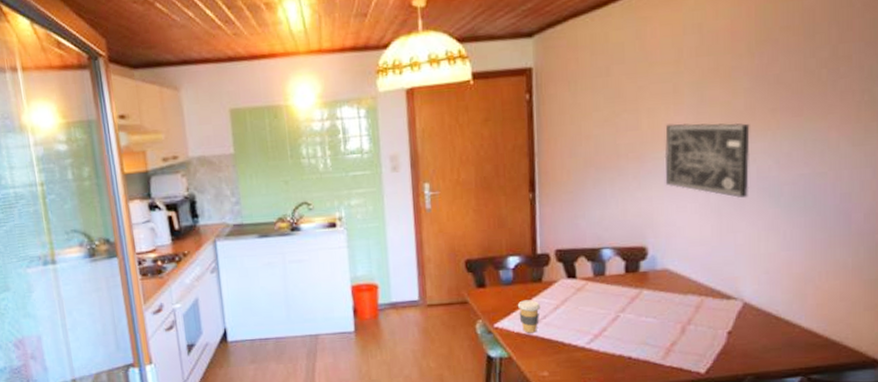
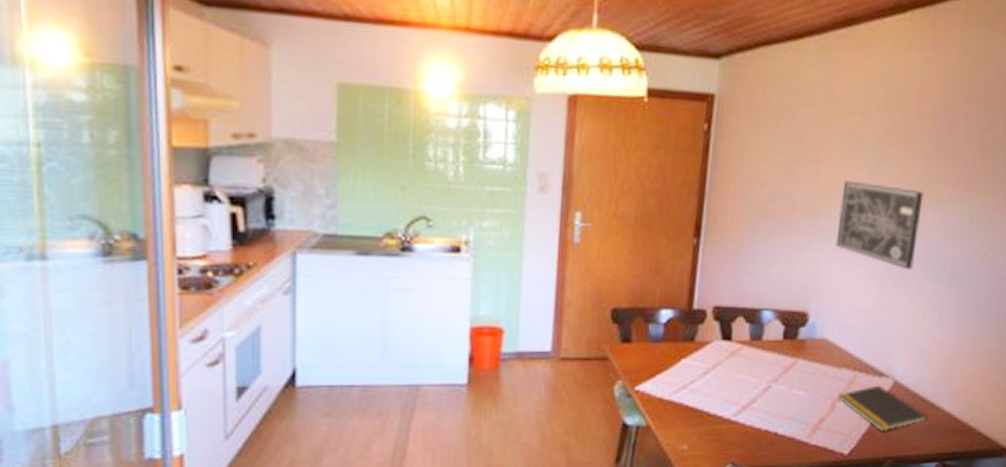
coffee cup: present [517,300,541,333] -> none [663,361,690,400]
notepad: none [687,307,784,350] -> present [838,385,927,431]

